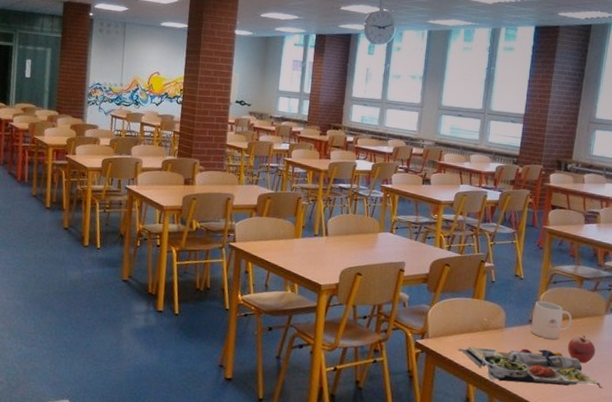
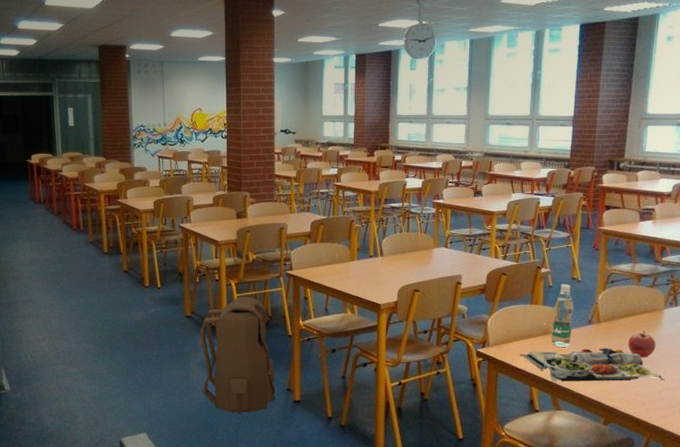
backpack: none [132,264,209,387] -> present [199,296,276,414]
bottle: none [491,280,516,345] -> present [551,284,574,347]
mug: present [530,301,573,340] -> none [590,301,632,337]

